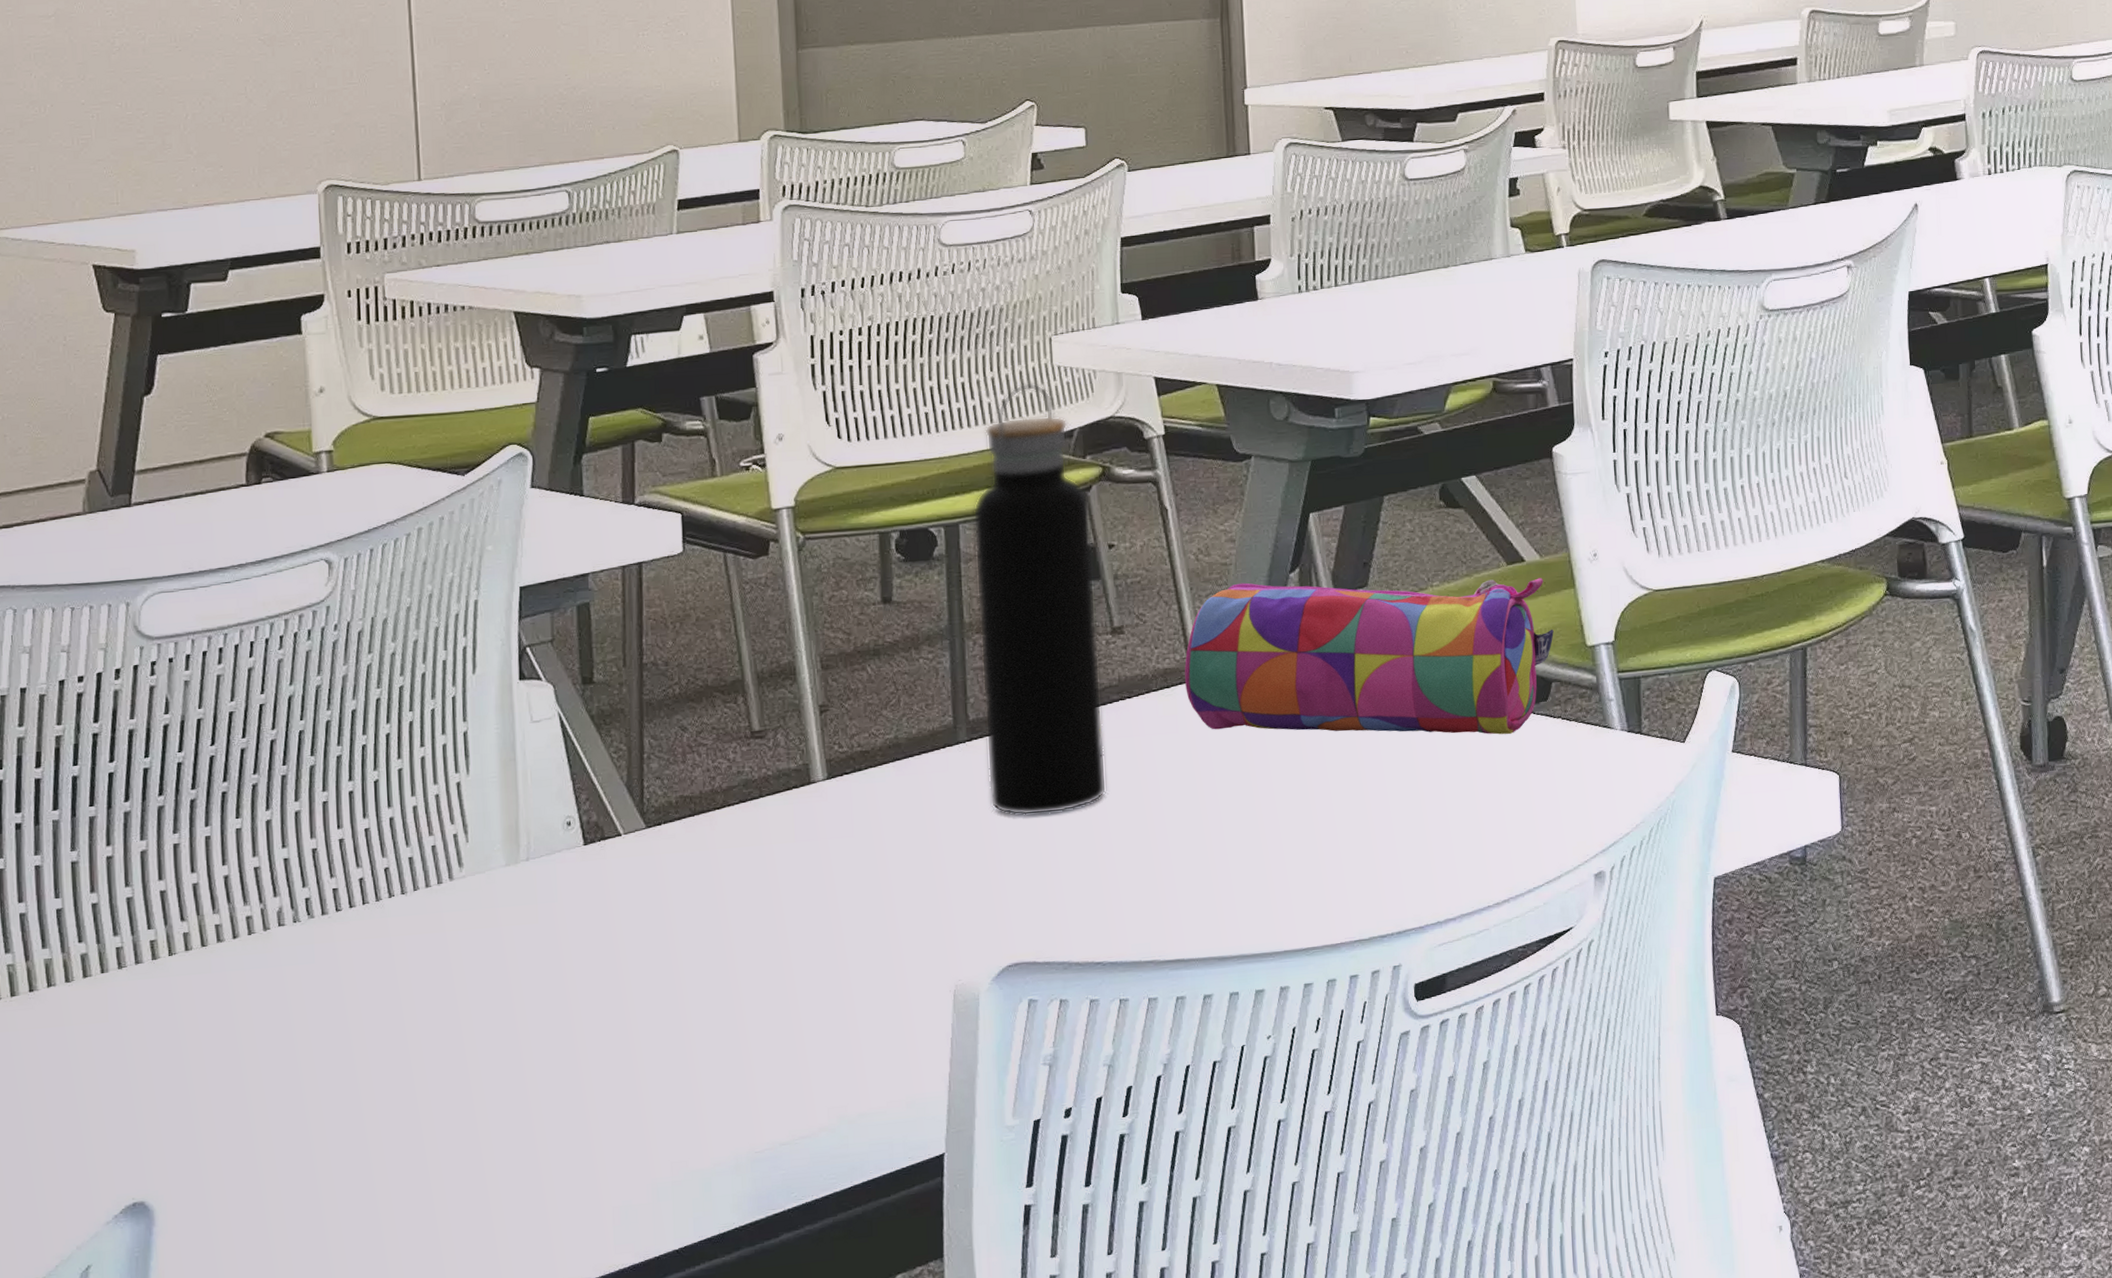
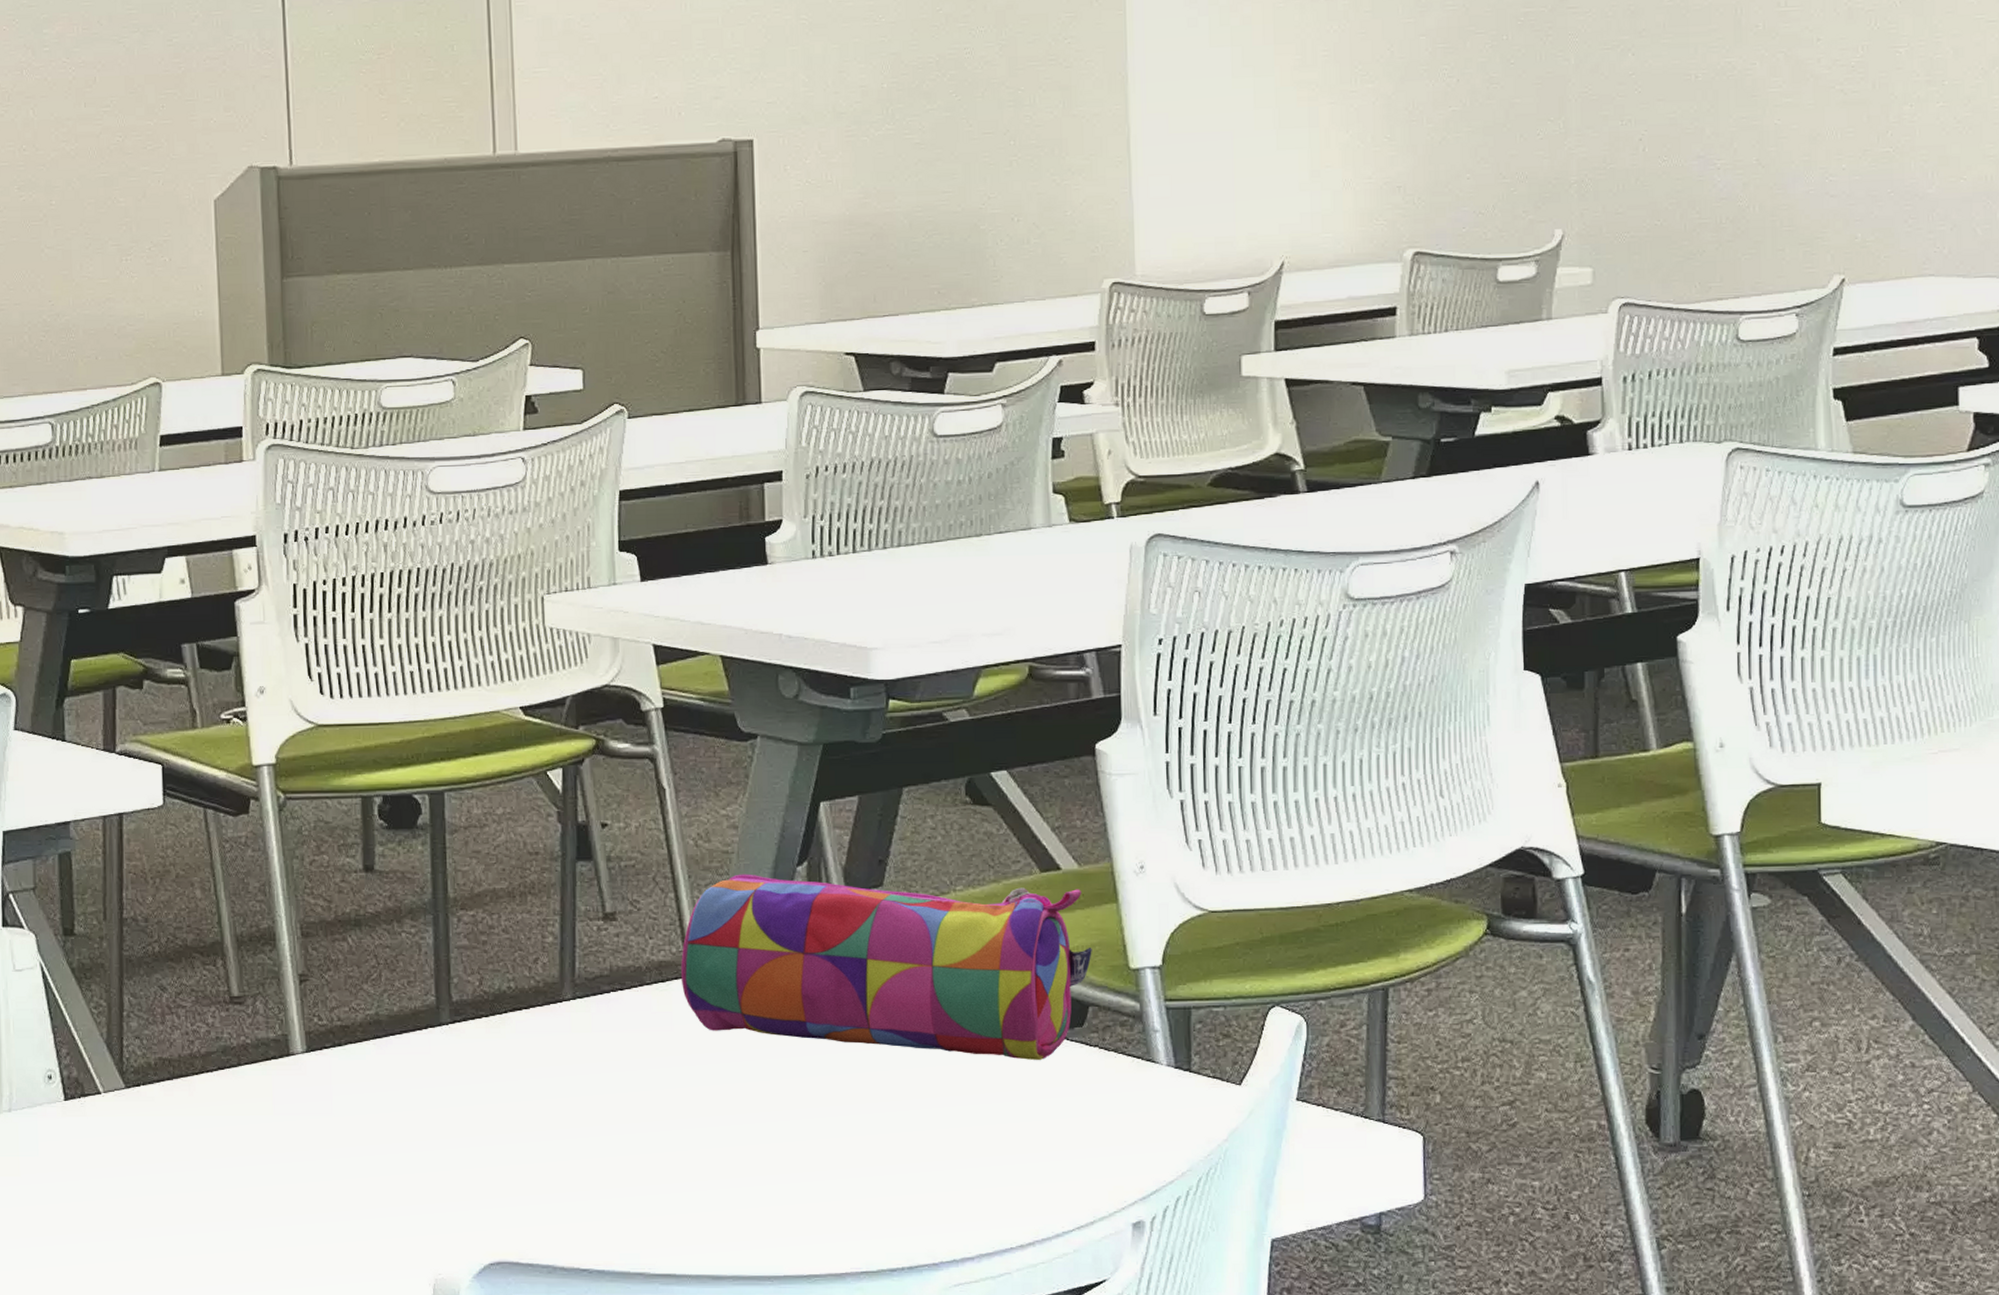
water bottle: present [973,382,1107,816] -> none [459,643,596,1107]

